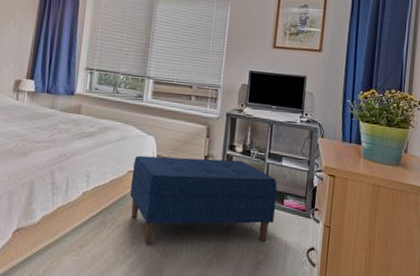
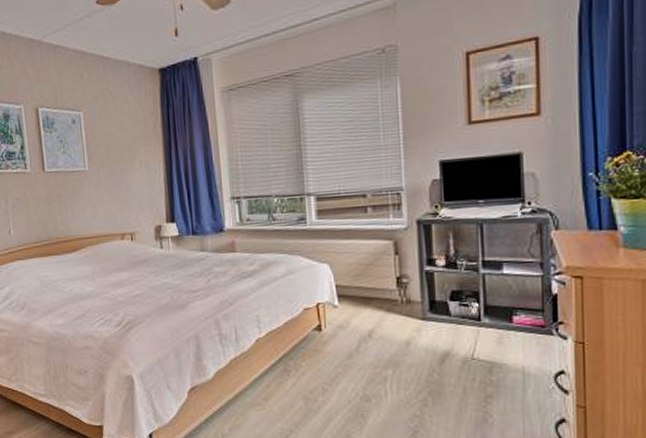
bench: present [129,155,277,244] -> none [309,276,503,389]

